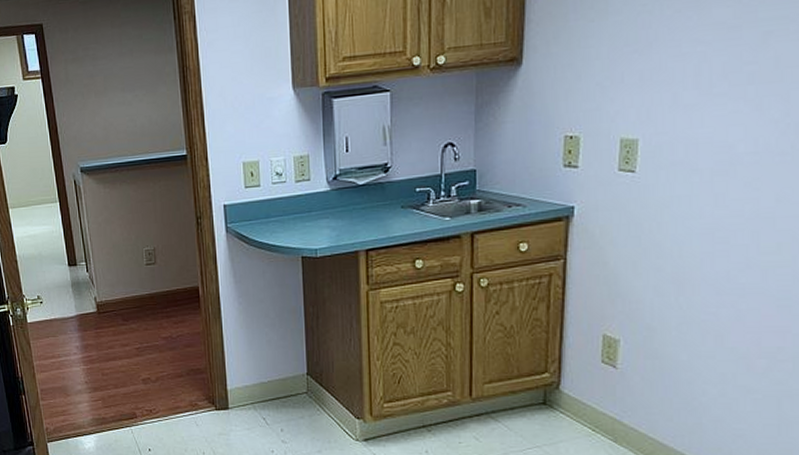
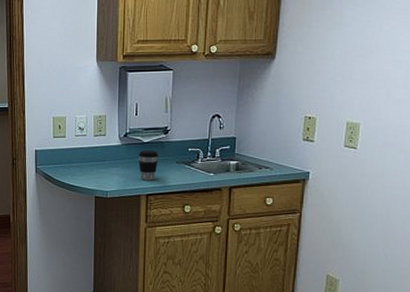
coffee cup: none [352,194,379,233] -> present [138,150,159,181]

